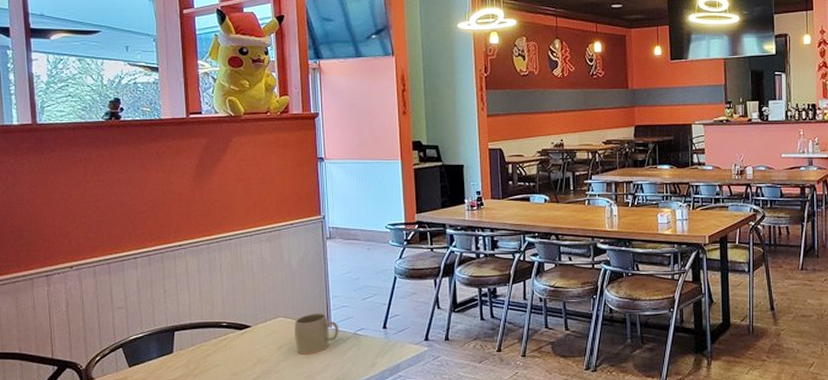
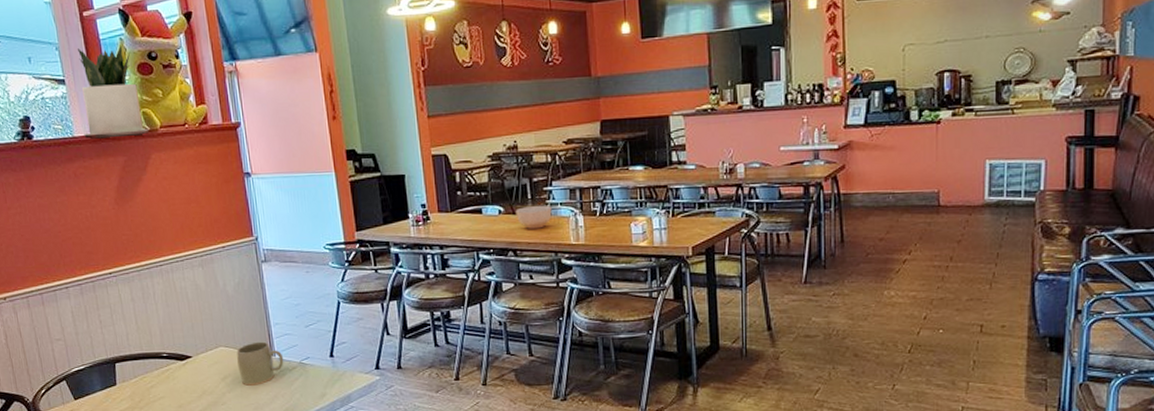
planter: none [170,41,233,122] -> present [77,46,150,139]
bowl: none [559,195,591,216] -> present [515,205,552,229]

